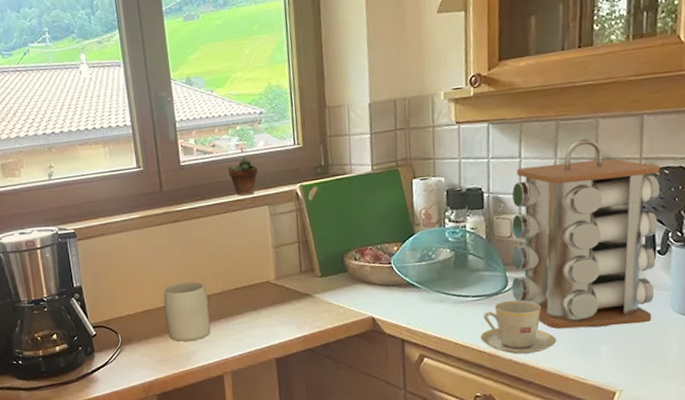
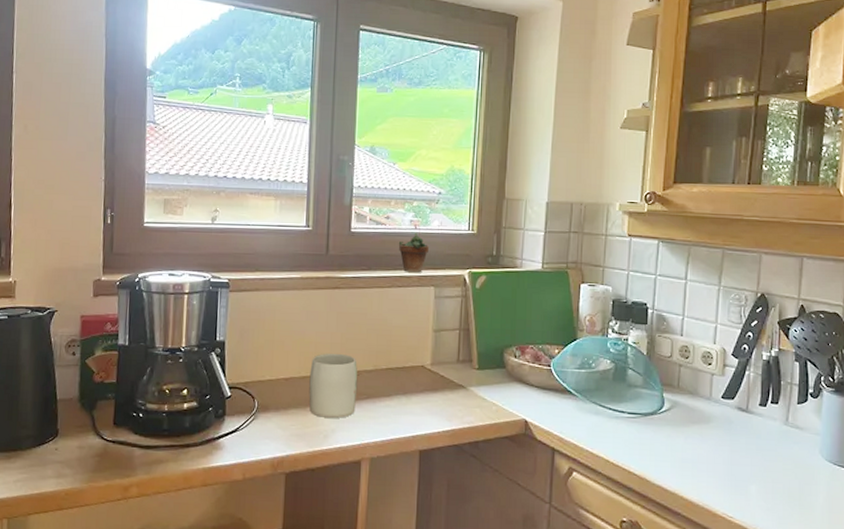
teacup: present [480,300,557,355] -> none [632,422,708,482]
spice rack: present [511,138,660,330] -> none [667,271,816,466]

